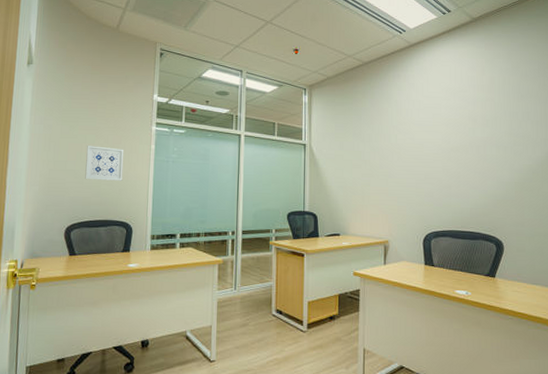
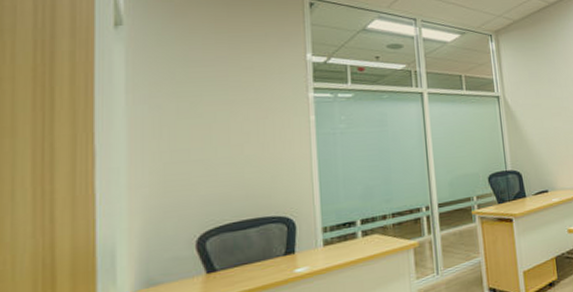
wall art: present [85,146,124,181] -> none [218,124,275,170]

